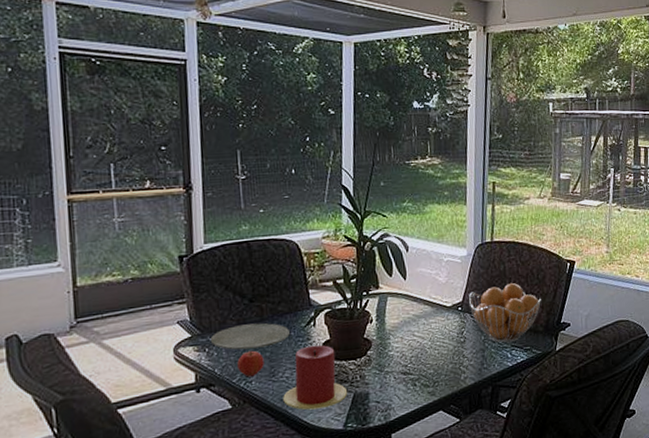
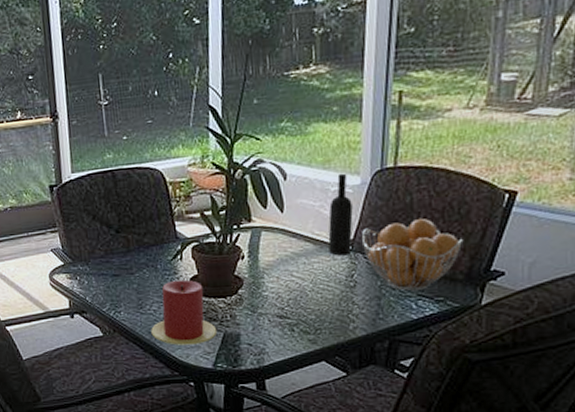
plate: present [210,322,290,350] -> none [80,254,156,280]
apple: present [237,351,264,377] -> none [106,282,132,307]
wine bottle: none [443,246,462,316] -> present [328,173,353,256]

